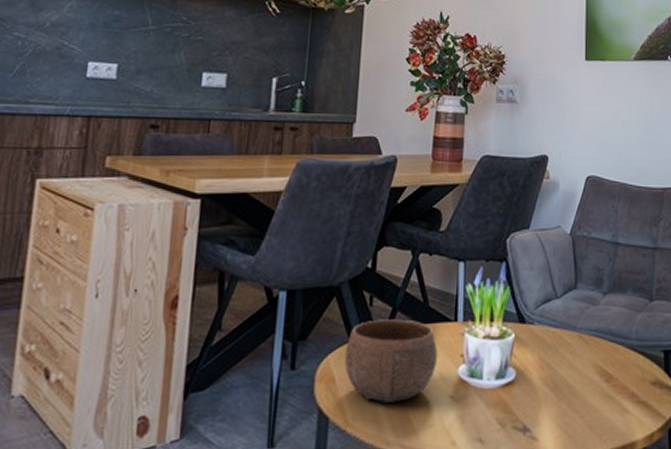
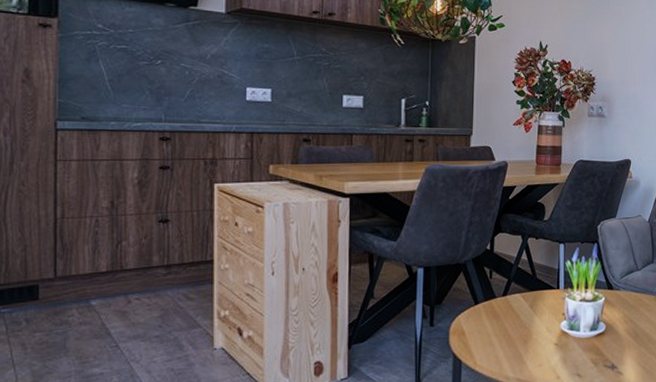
bowl: present [344,319,437,403] -> none [471,288,544,349]

